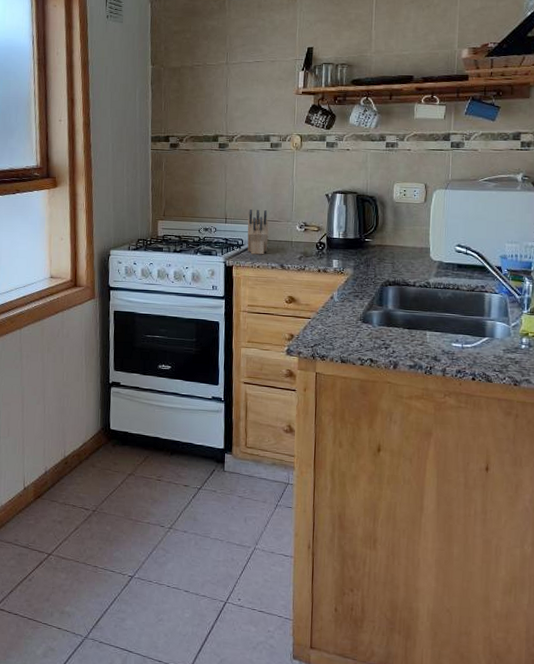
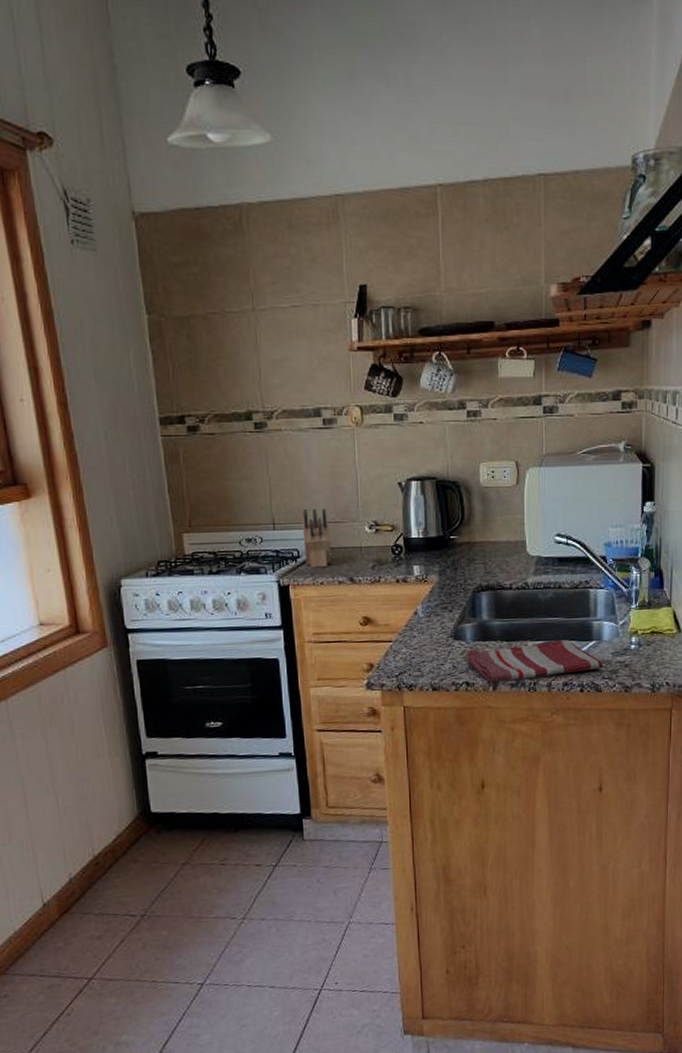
dish towel: none [372,332,495,363] -> present [467,640,604,682]

